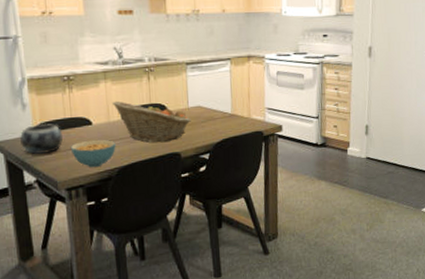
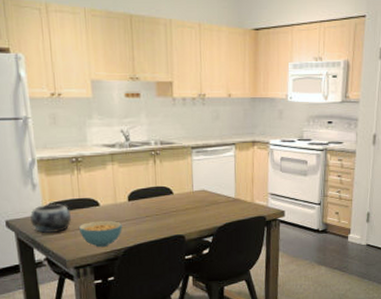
fruit basket: present [111,101,191,143] -> none [118,183,195,225]

